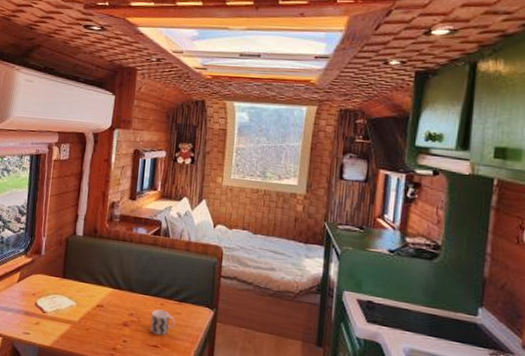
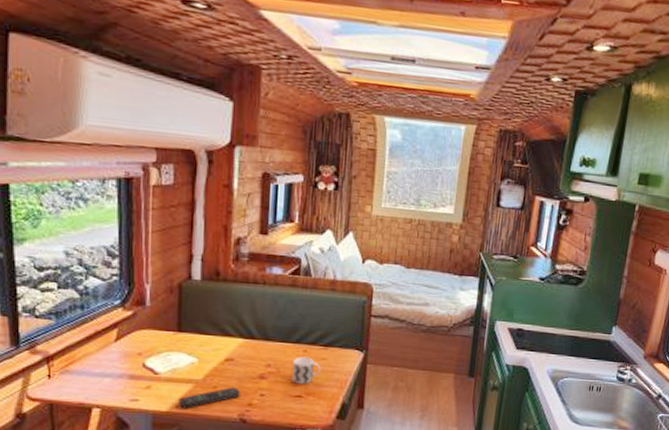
remote control: none [59,331,107,346] -> present [179,387,240,409]

